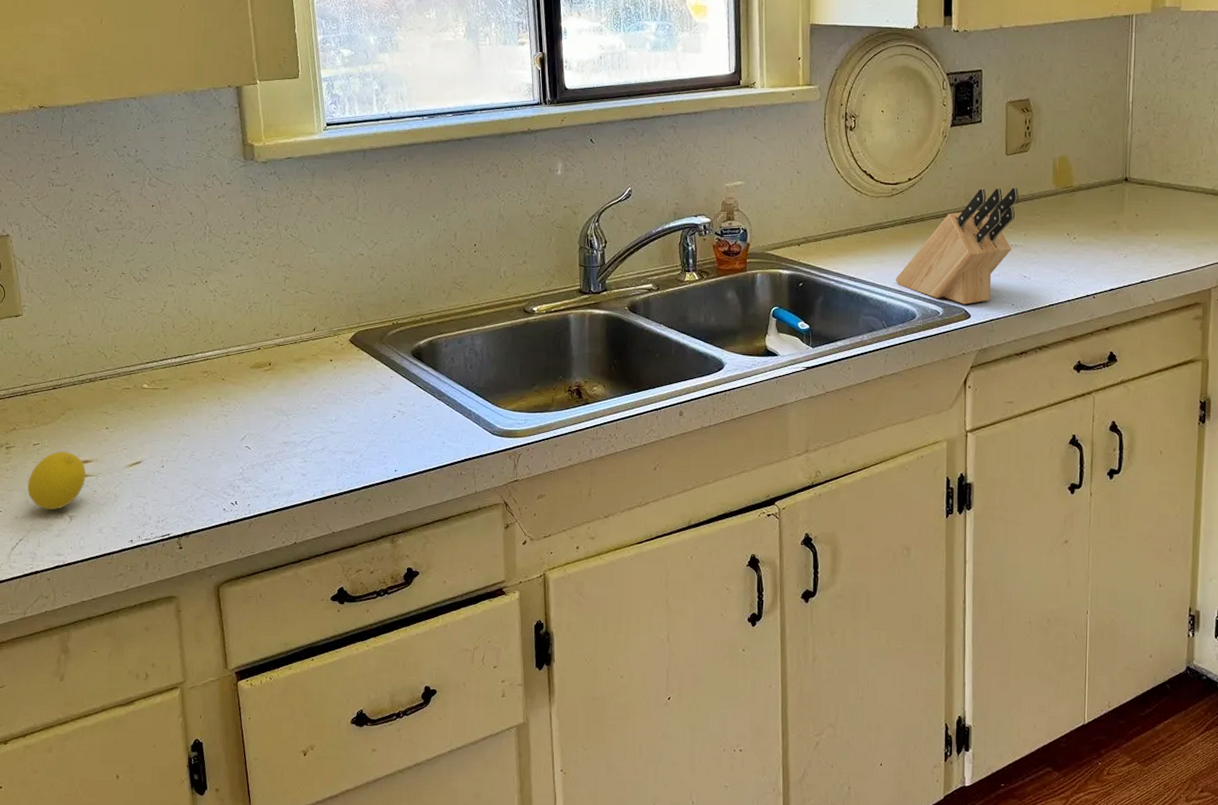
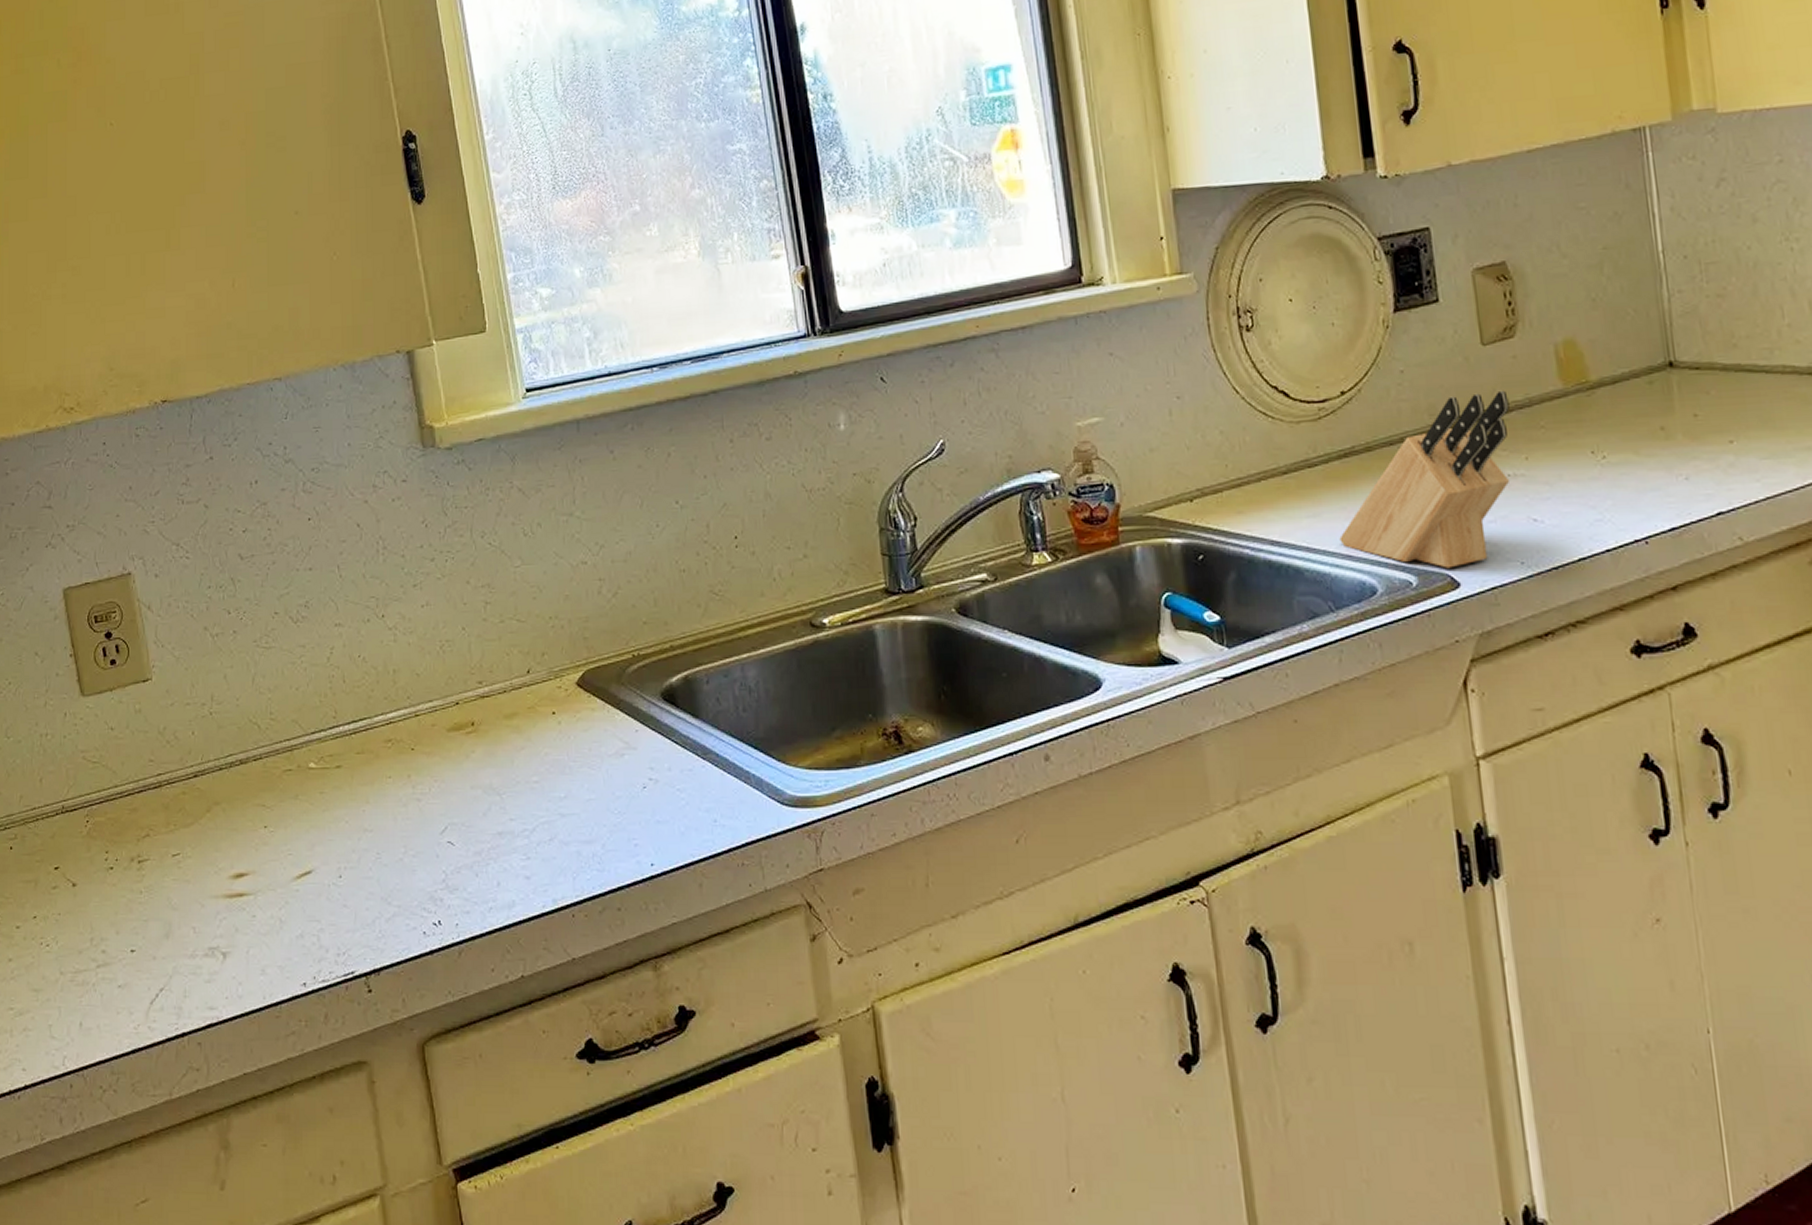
lemon: present [27,452,86,510] -> none [166,863,241,946]

